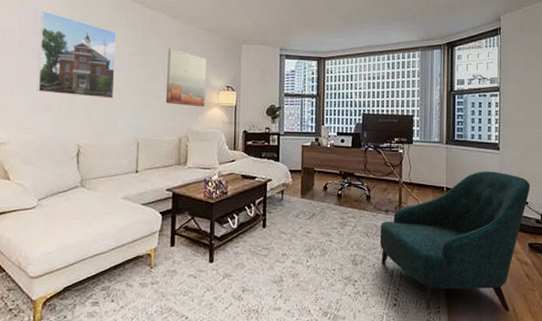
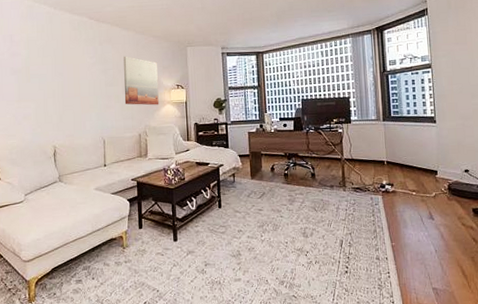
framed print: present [37,10,116,99] -> none [15,34,81,105]
armchair: present [379,171,531,312] -> none [326,143,470,276]

